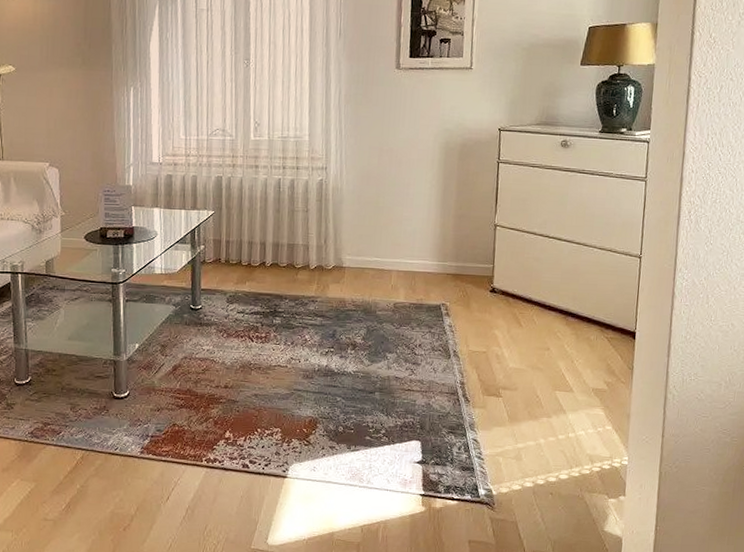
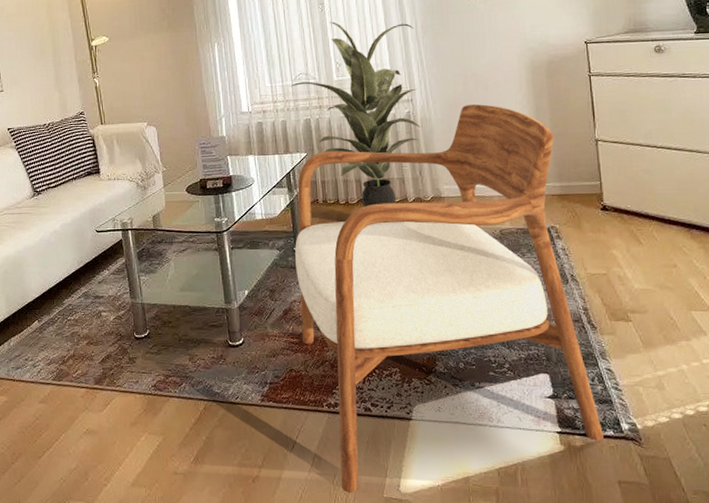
armchair: none [189,179,462,543] -> present [295,104,603,493]
indoor plant: none [205,79,338,271] -> present [290,21,421,207]

